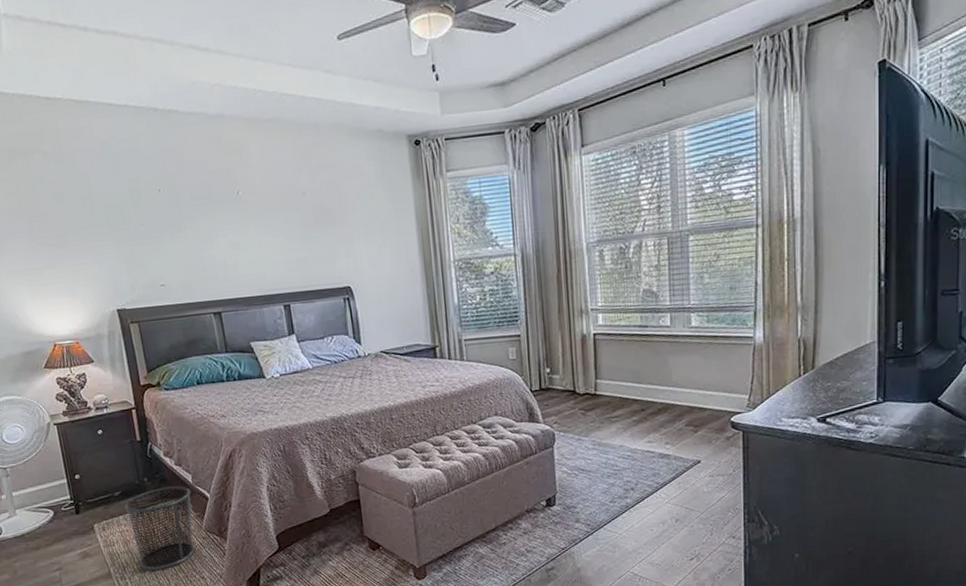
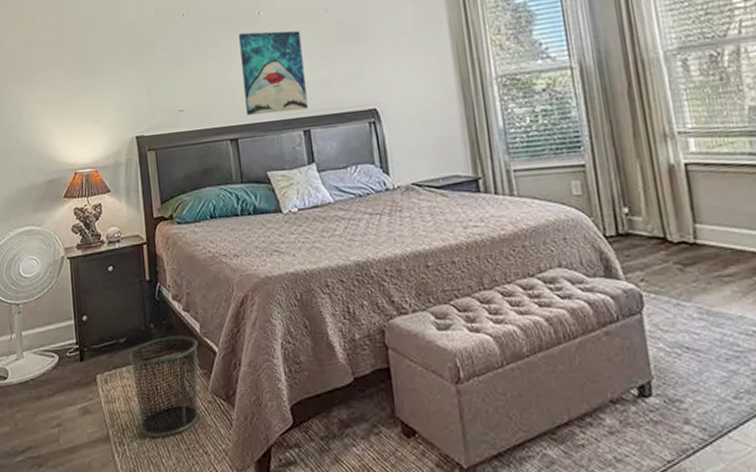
wall art: none [218,211,288,291] -> present [239,30,308,116]

